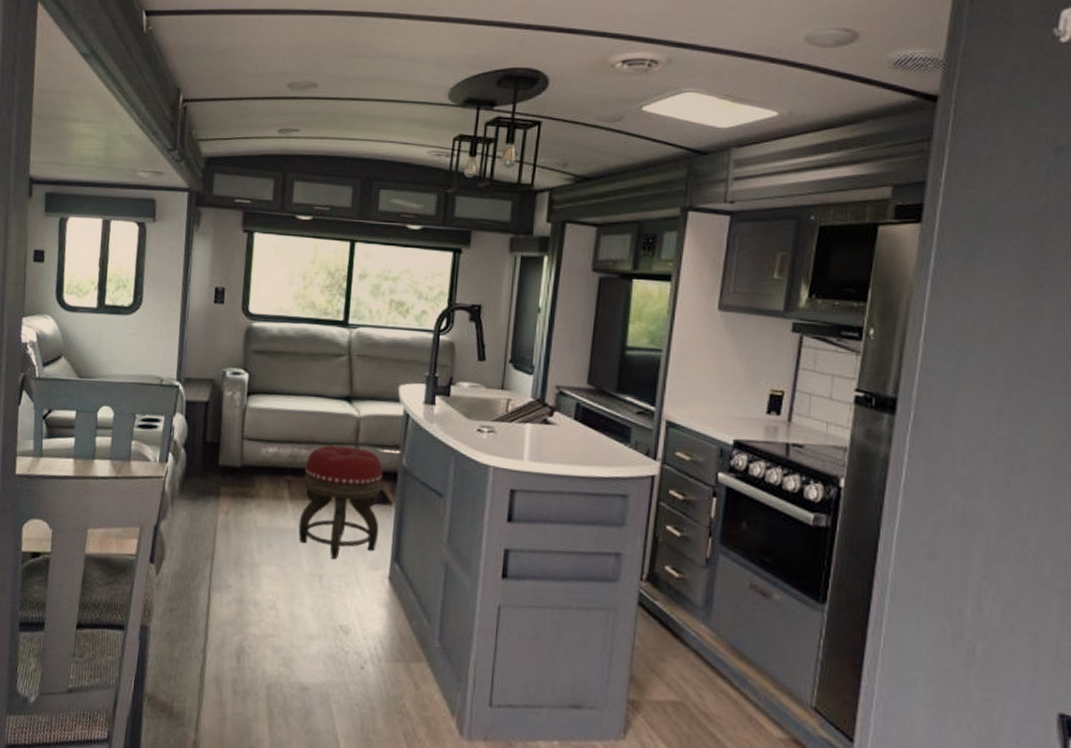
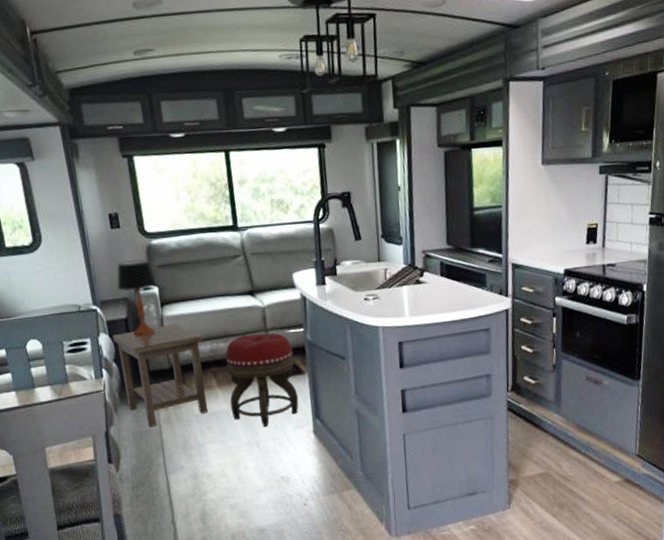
side table: none [186,416,284,531] -> present [112,324,208,427]
table lamp: none [205,339,248,425] -> present [116,259,156,336]

